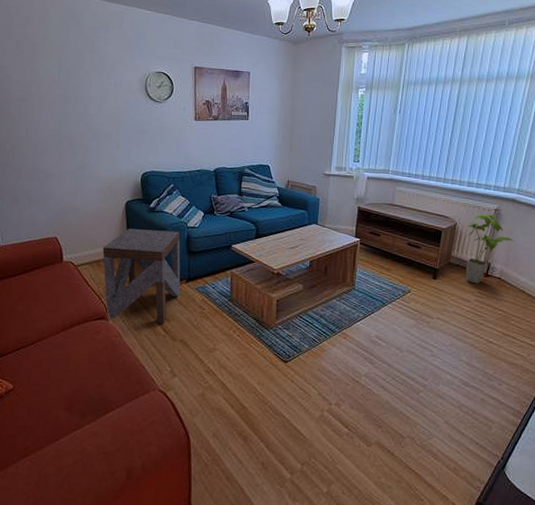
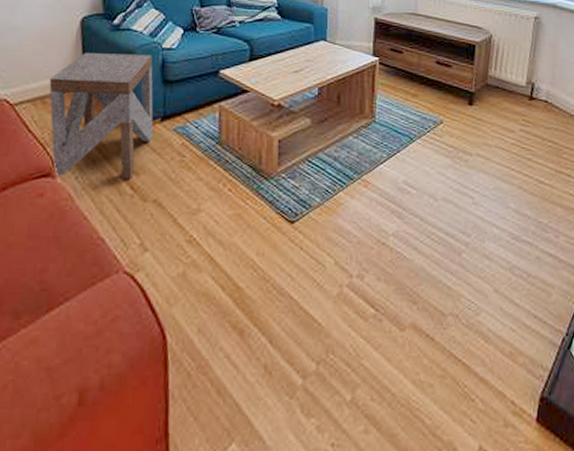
house plant: present [466,214,515,284] -> none [505,23,560,109]

